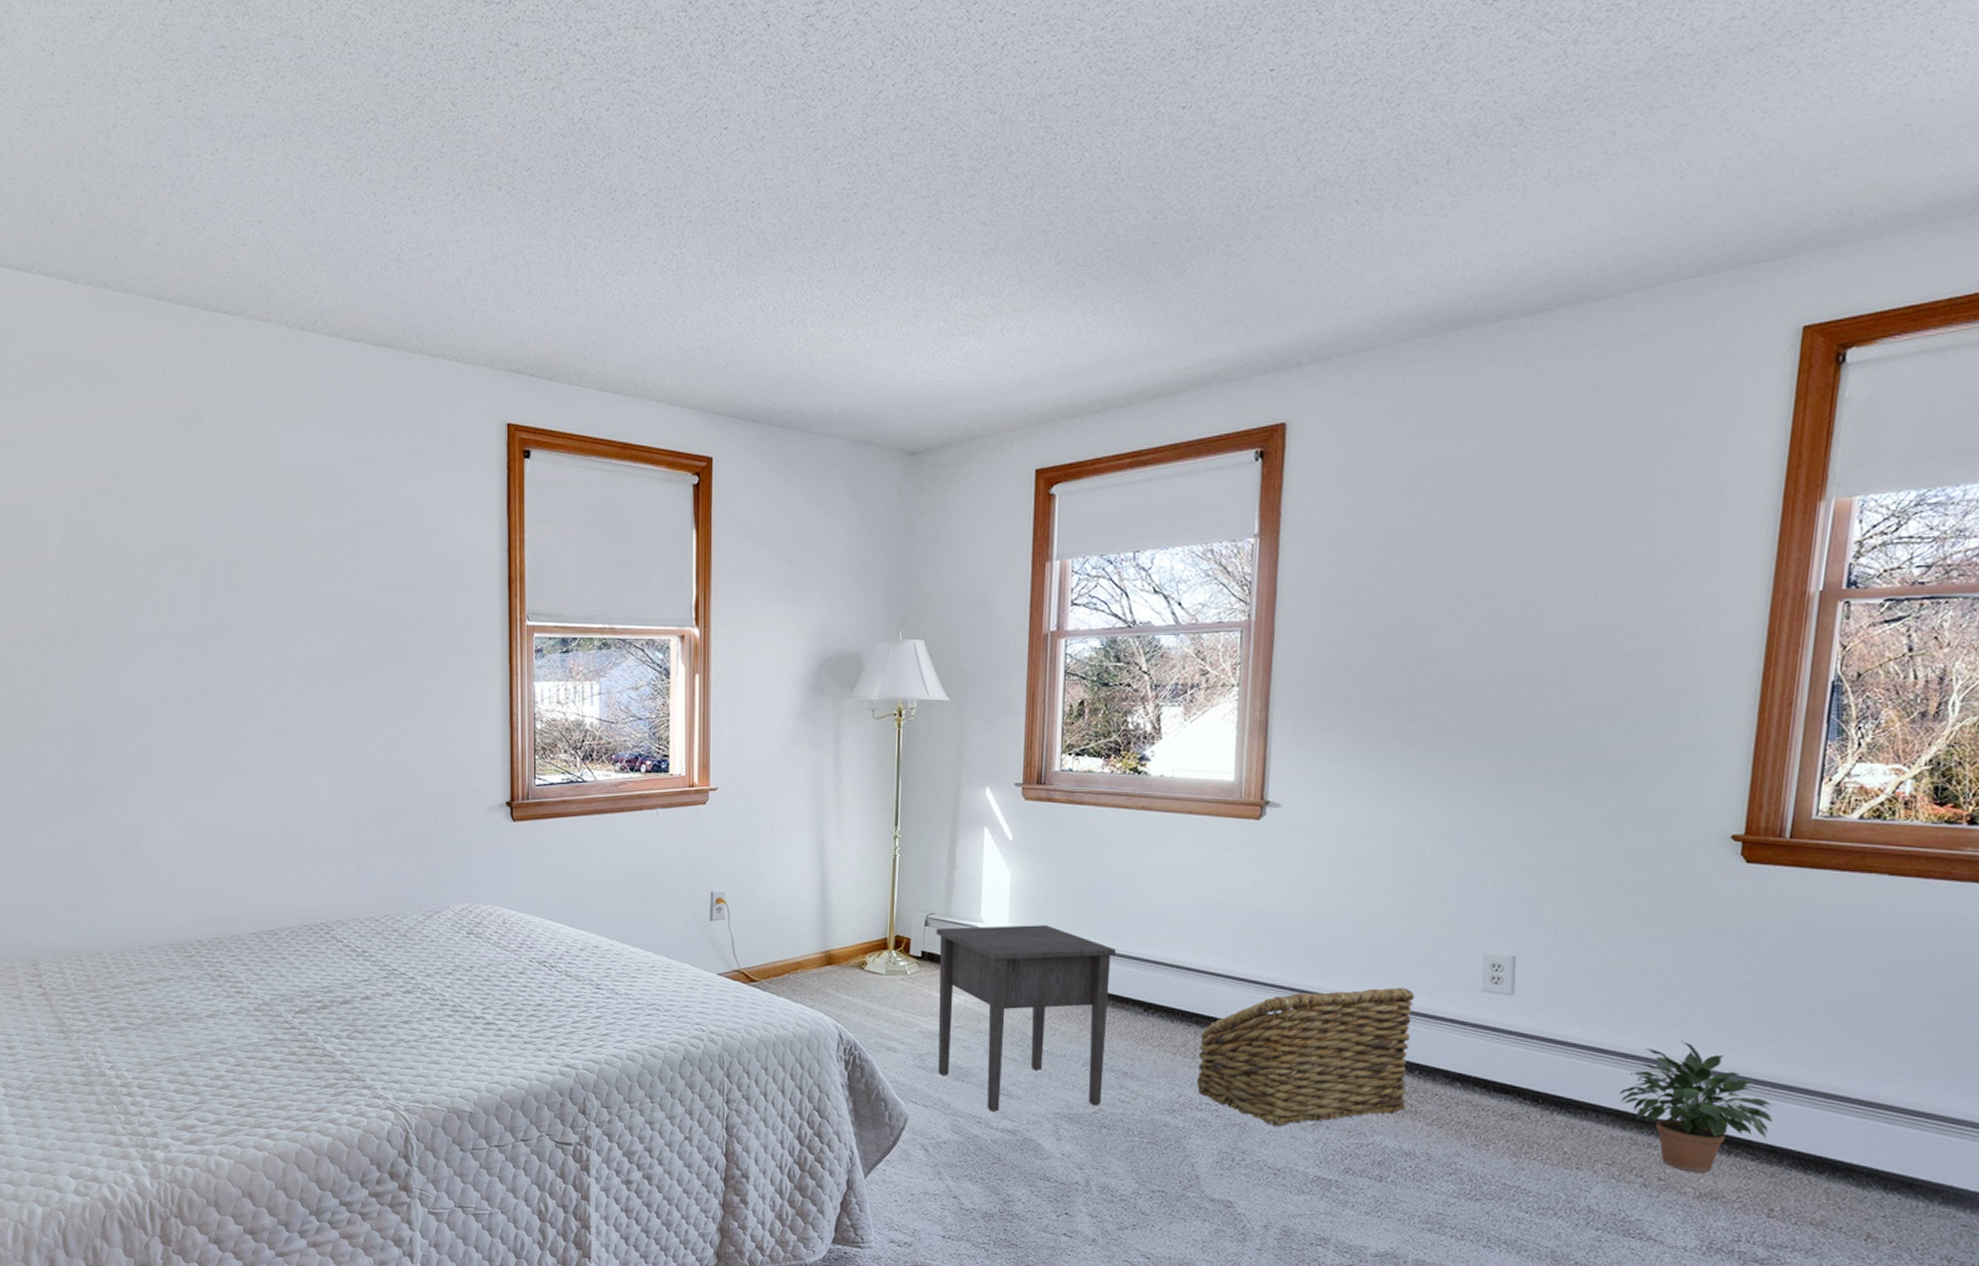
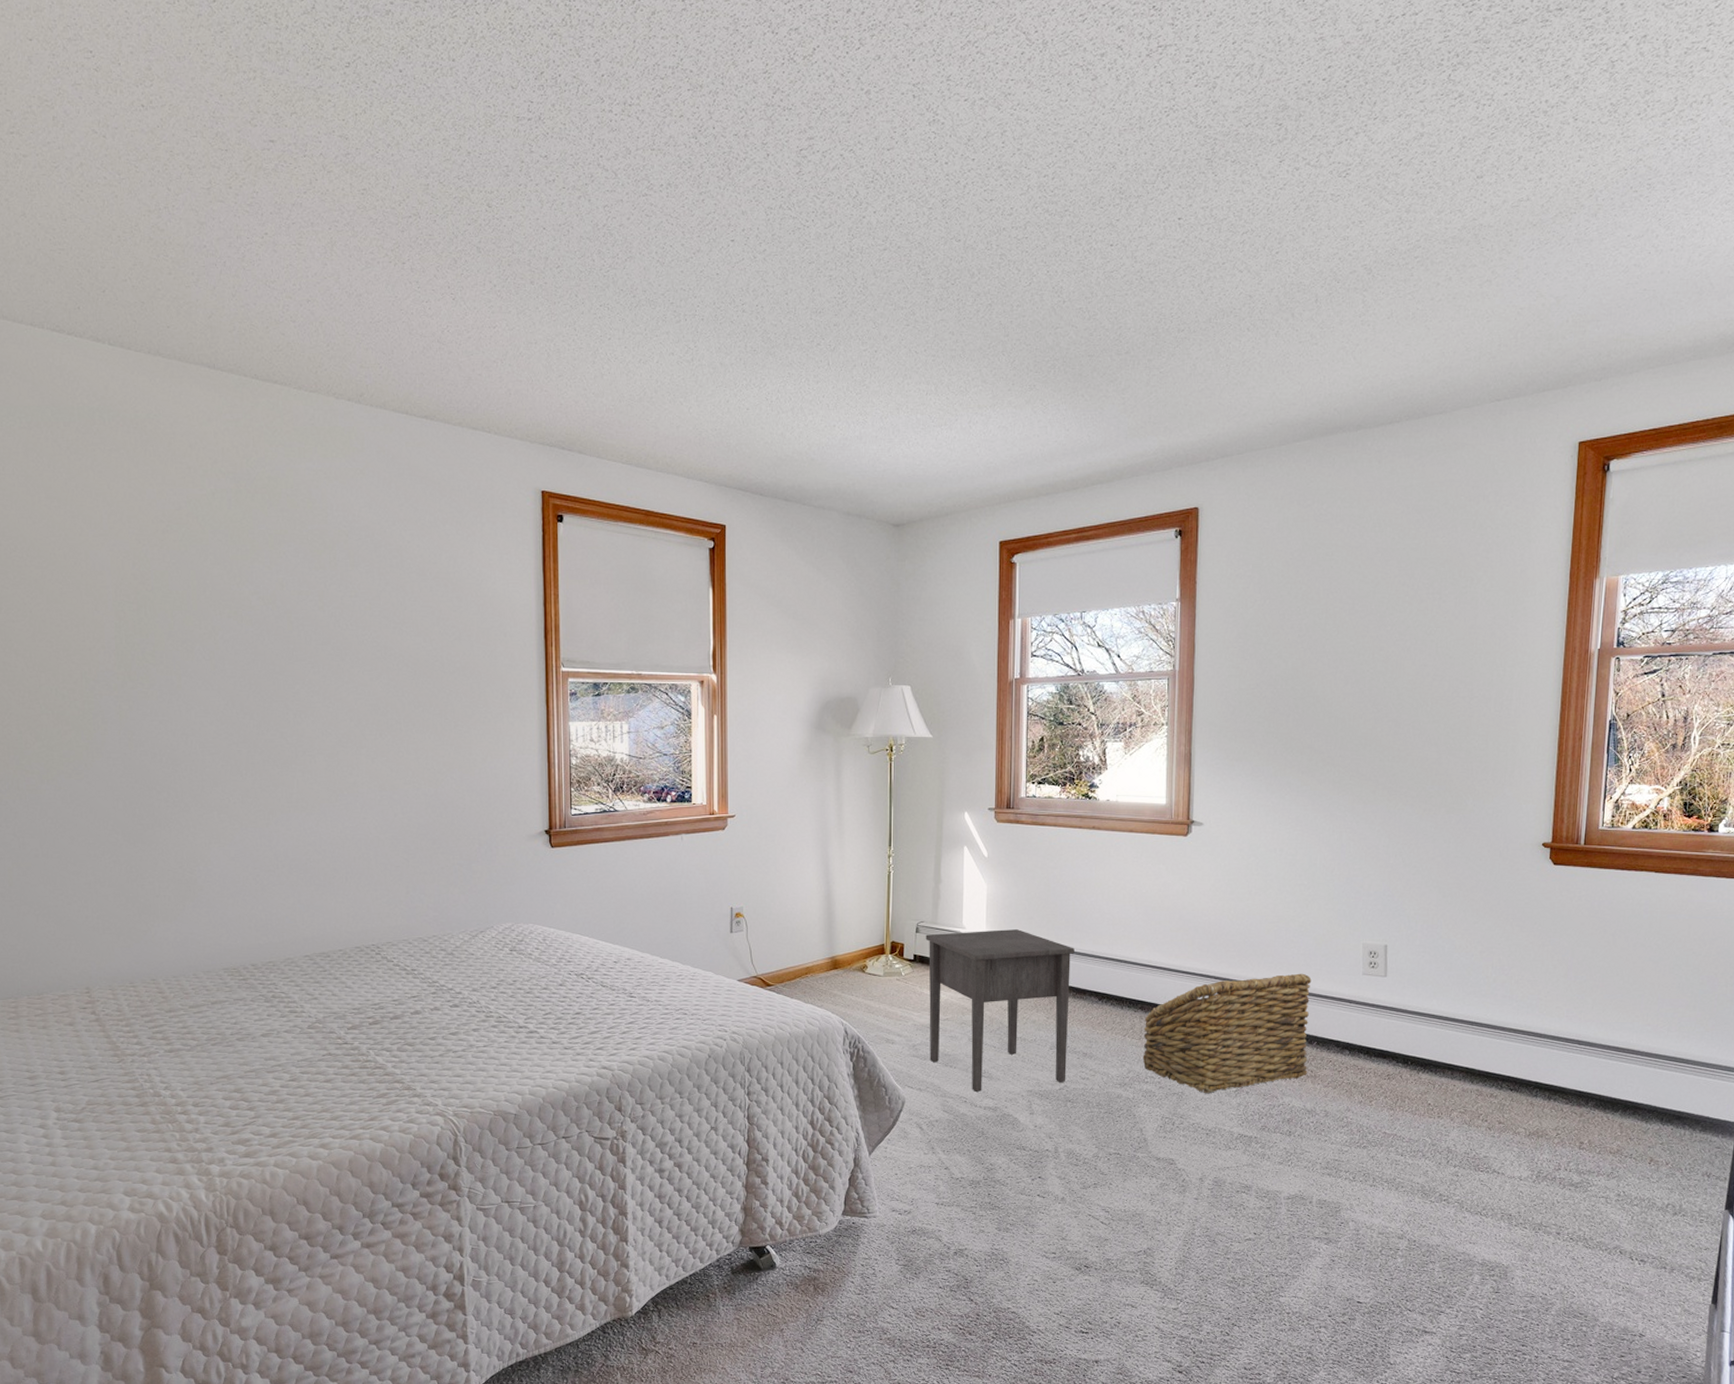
potted plant: present [1618,1041,1773,1173] -> none [1467,1010,1580,1116]

